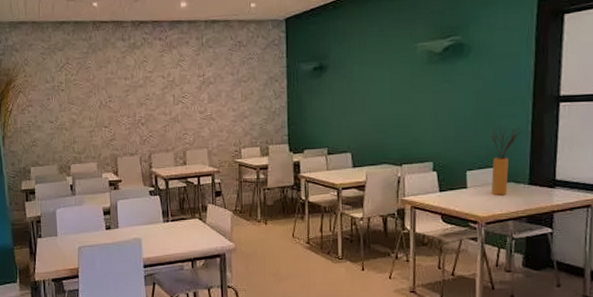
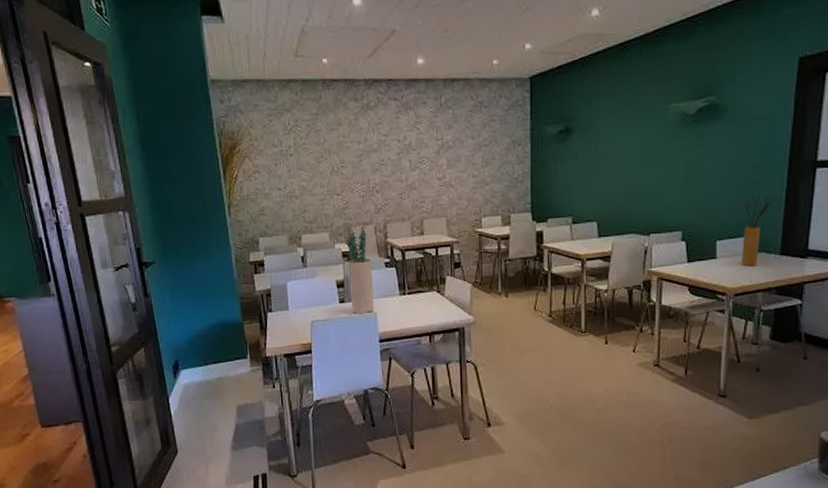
vase: none [113,153,140,240] -> present [347,222,375,314]

